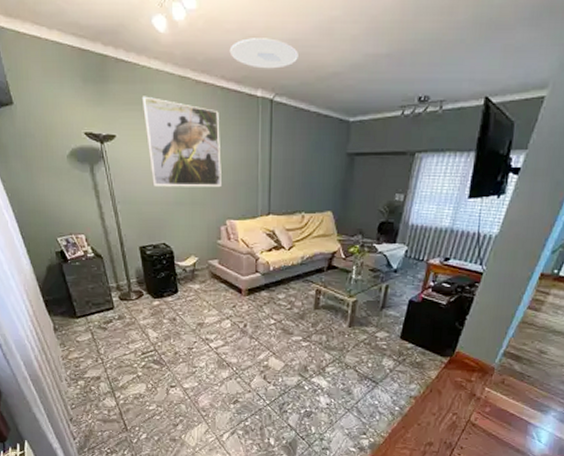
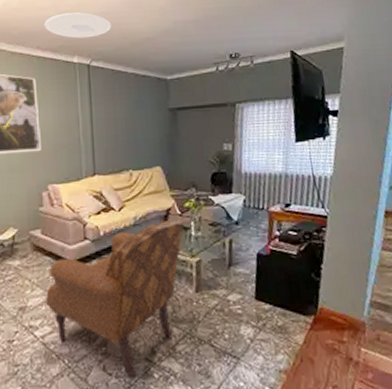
armchair: none [220,262,347,387] -> present [46,220,184,378]

